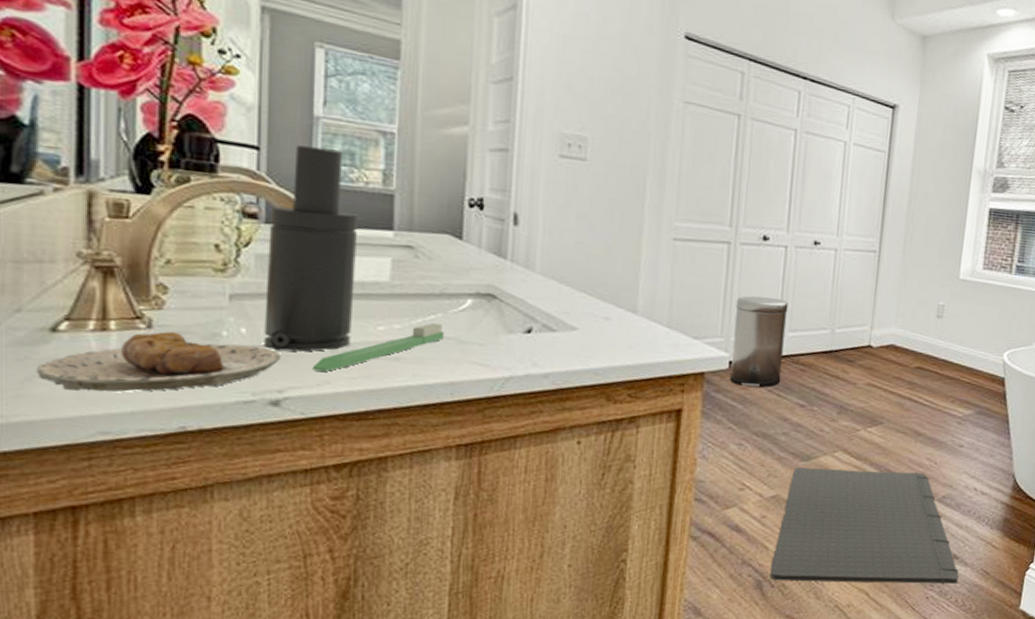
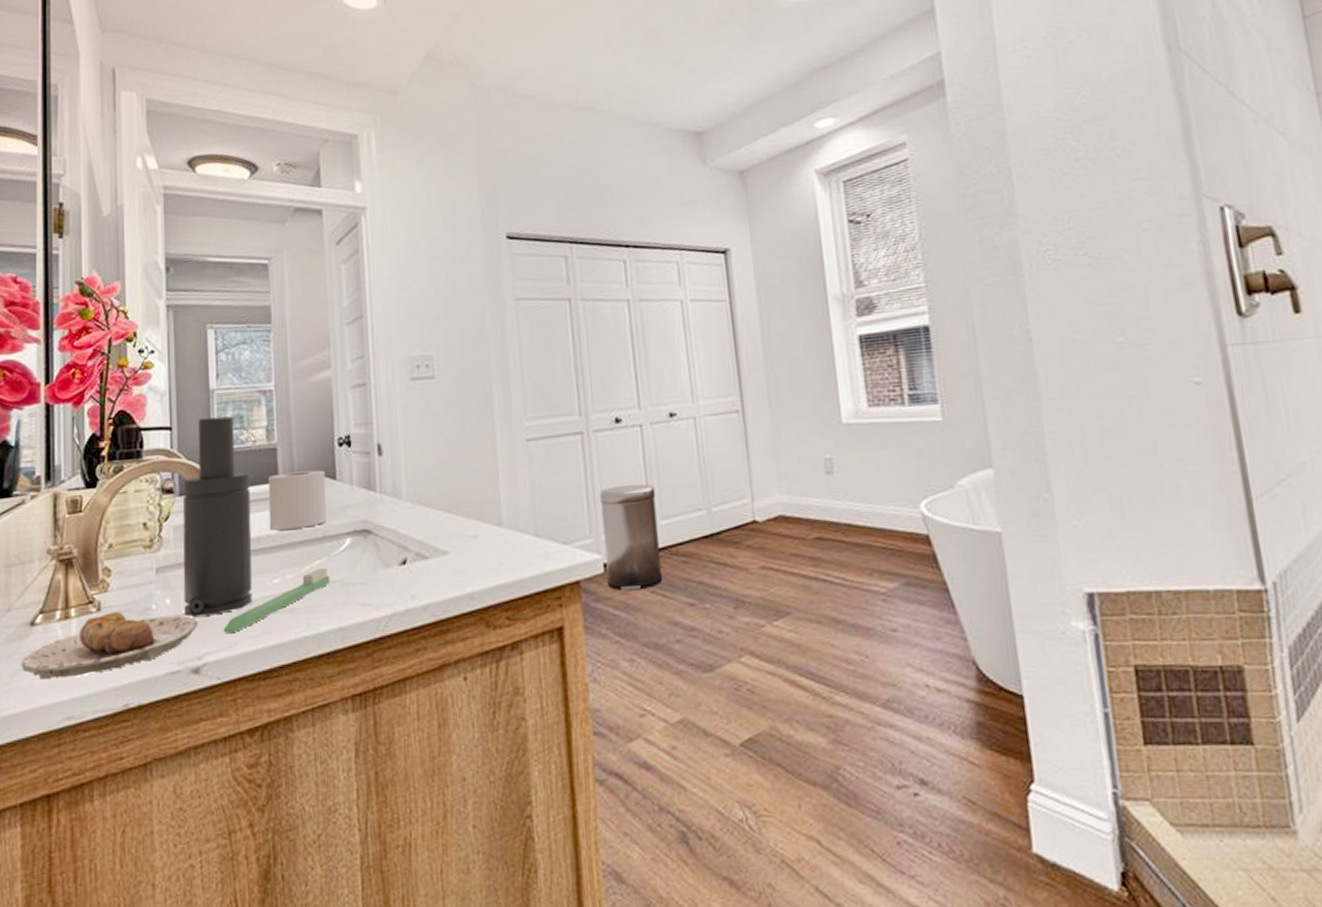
toilet paper roll: none [377,222,450,282] -> present [268,470,327,531]
bath mat: present [769,467,959,585] -> none [693,670,935,831]

